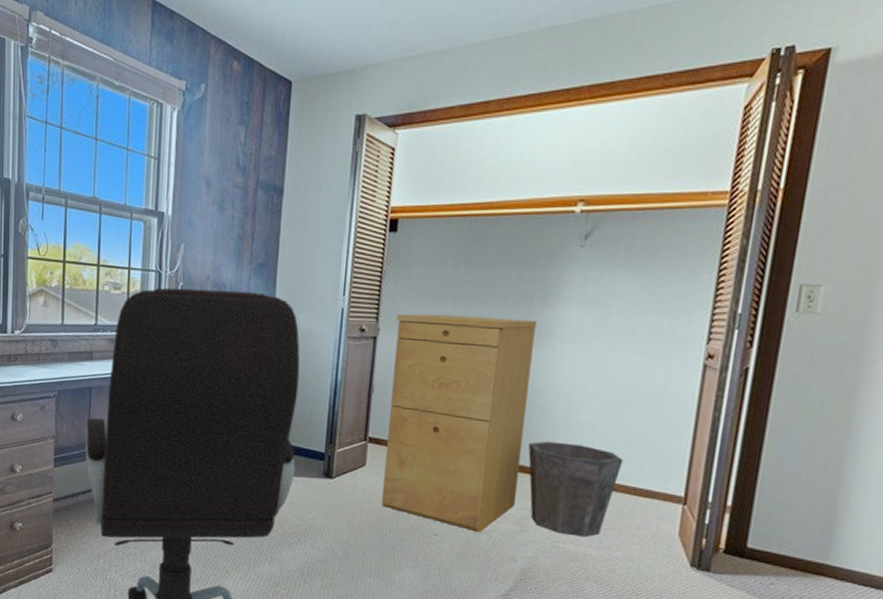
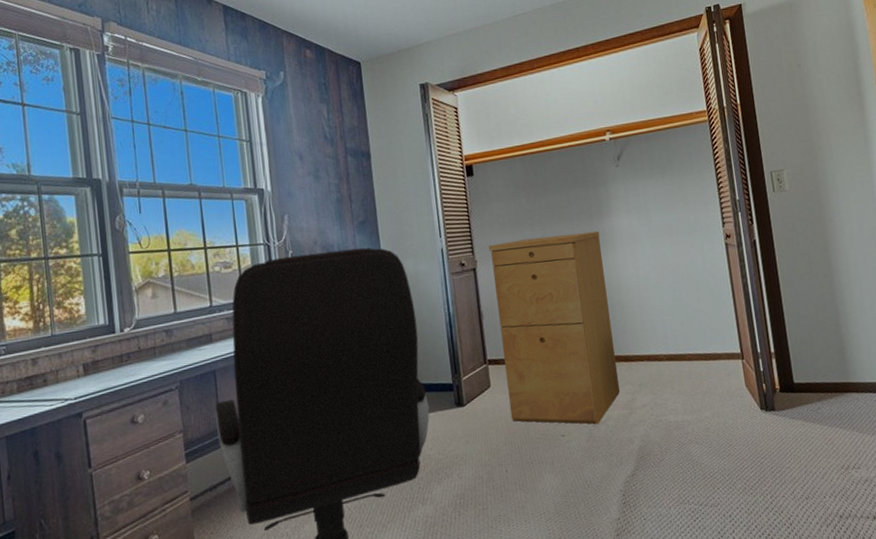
waste bin: present [528,441,623,538] -> none [617,327,691,408]

